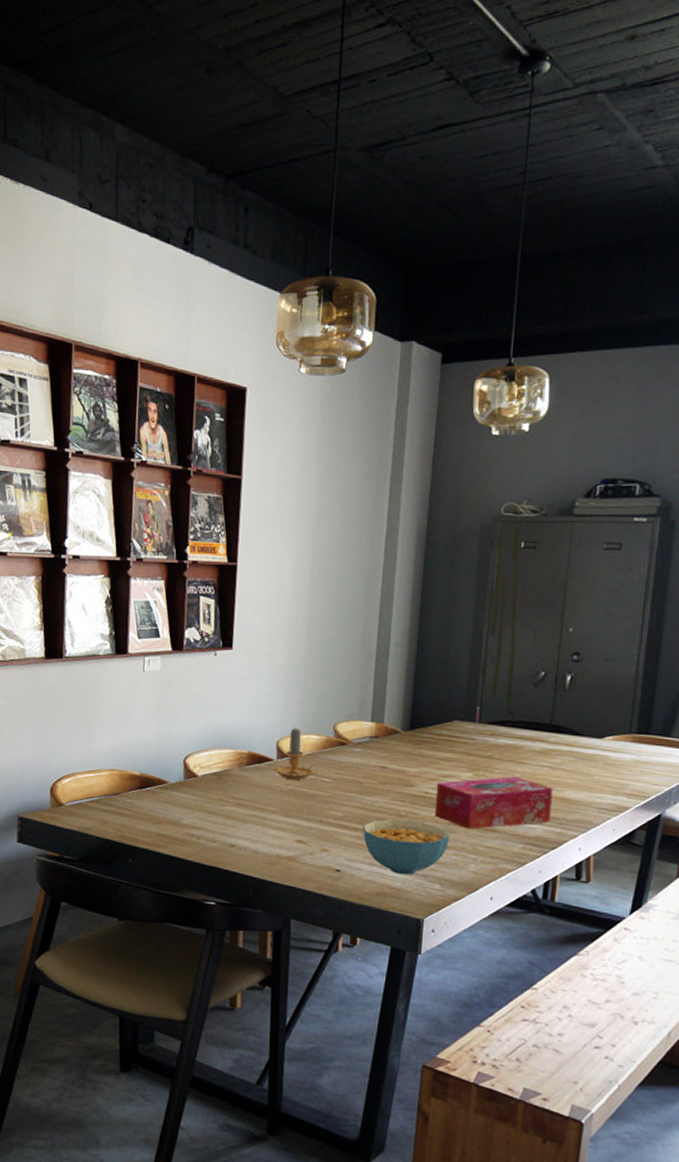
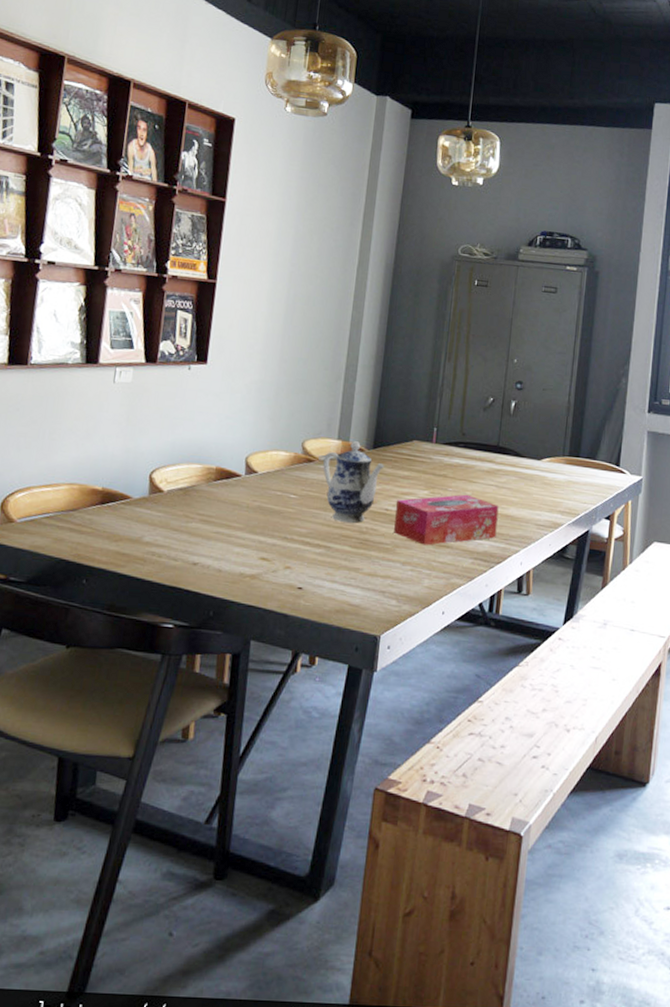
candle: present [274,727,319,780] -> none [242,443,286,496]
teapot: none [356,723,423,807] -> present [323,441,385,523]
cereal bowl: present [362,819,449,875] -> none [325,535,406,592]

